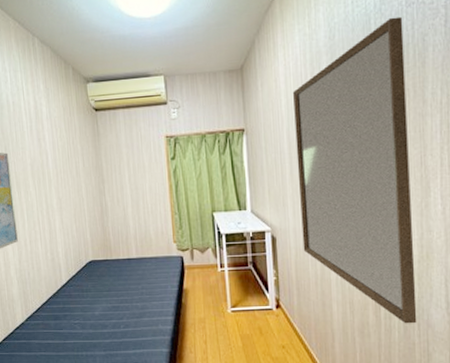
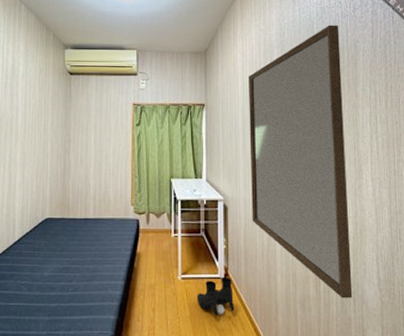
boots: none [248,307,289,346] -> present [196,276,235,317]

